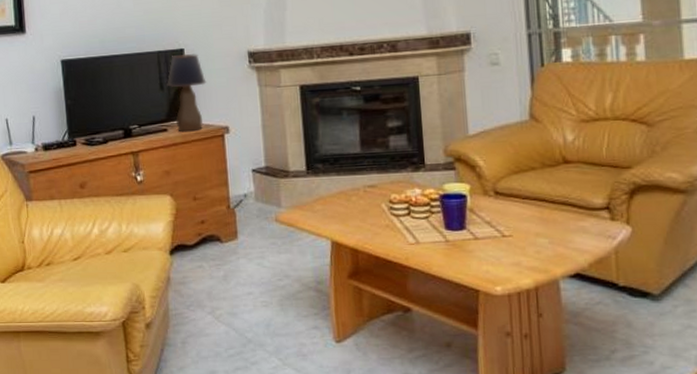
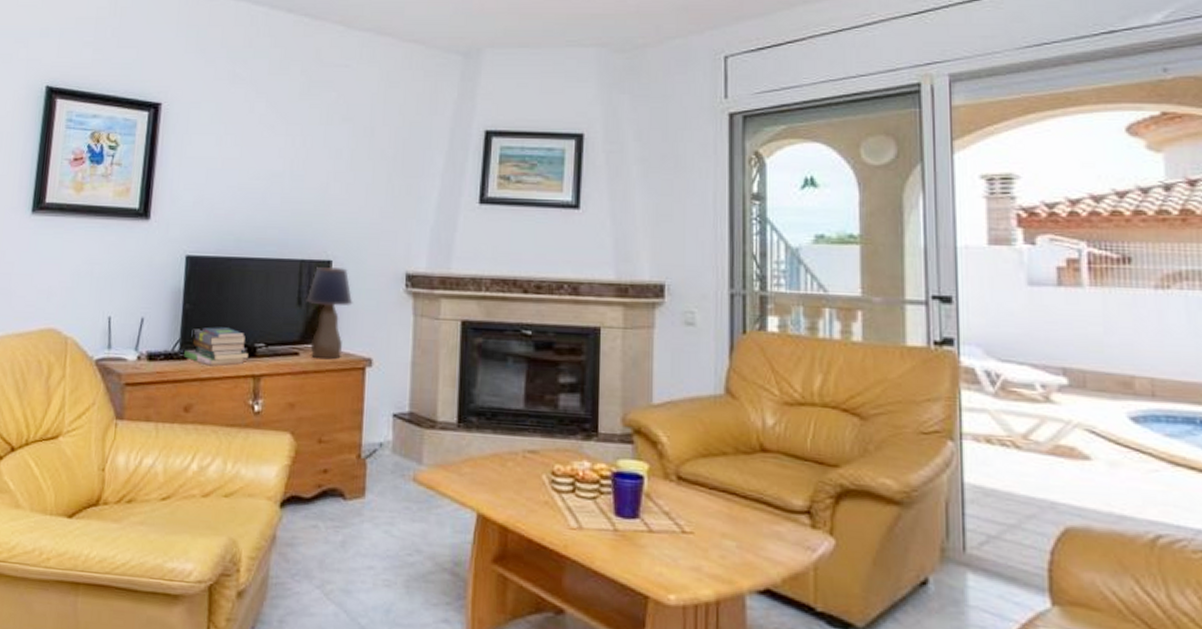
books: none [73,115,126,149] -> present [184,327,248,367]

